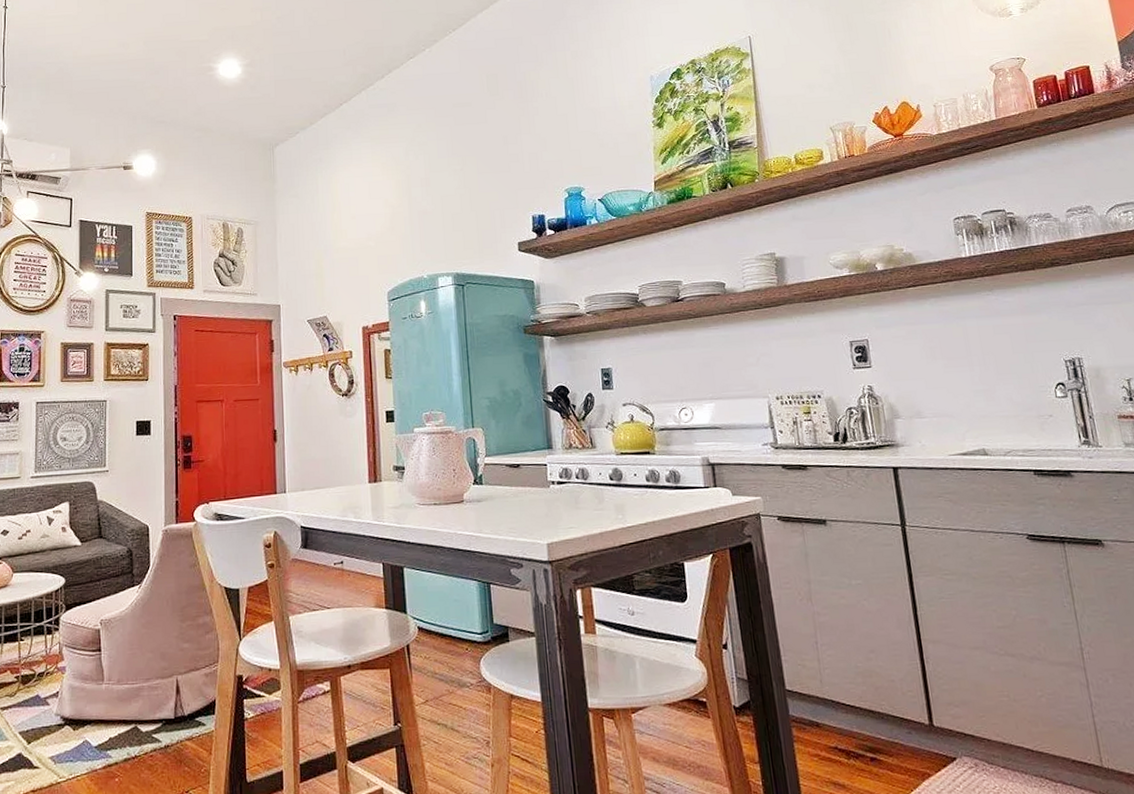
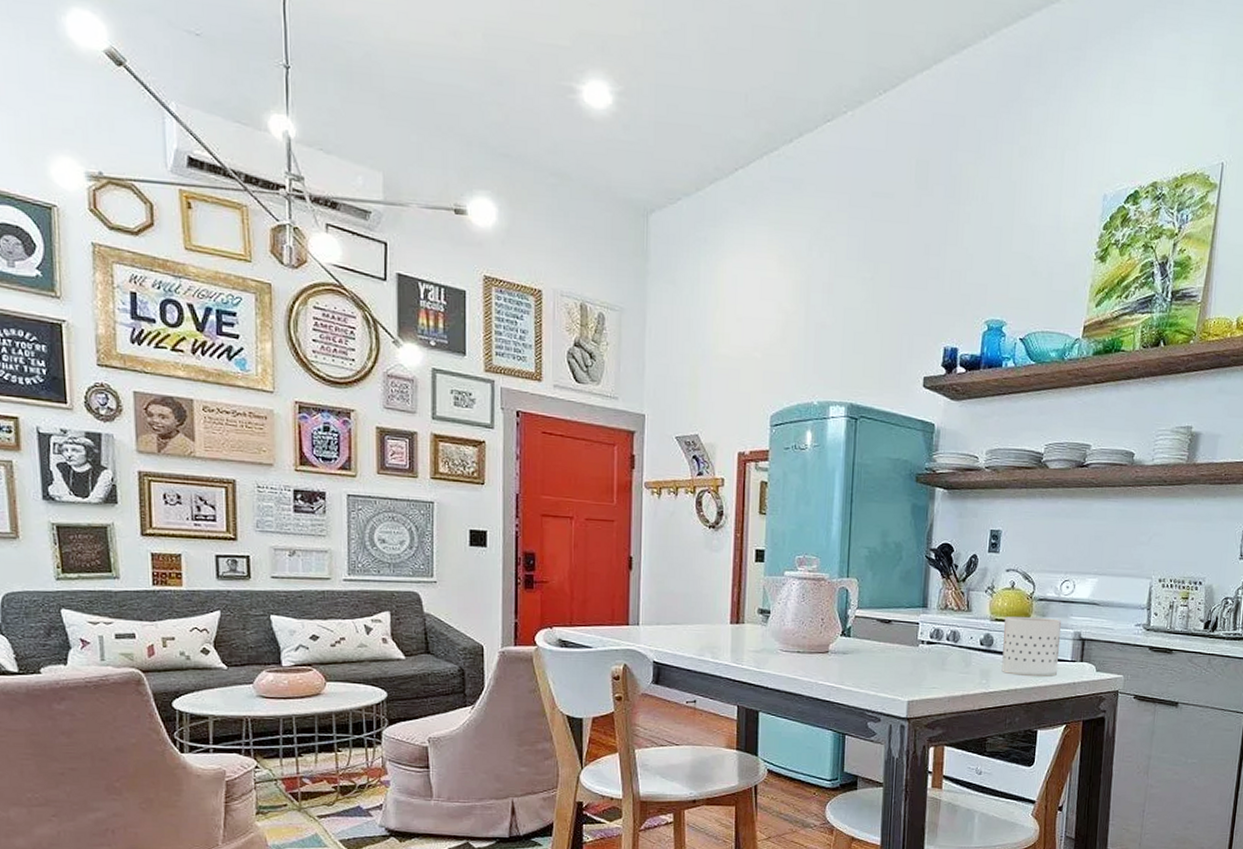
mug: none [629,446,692,508] -> present [1001,616,1062,678]

